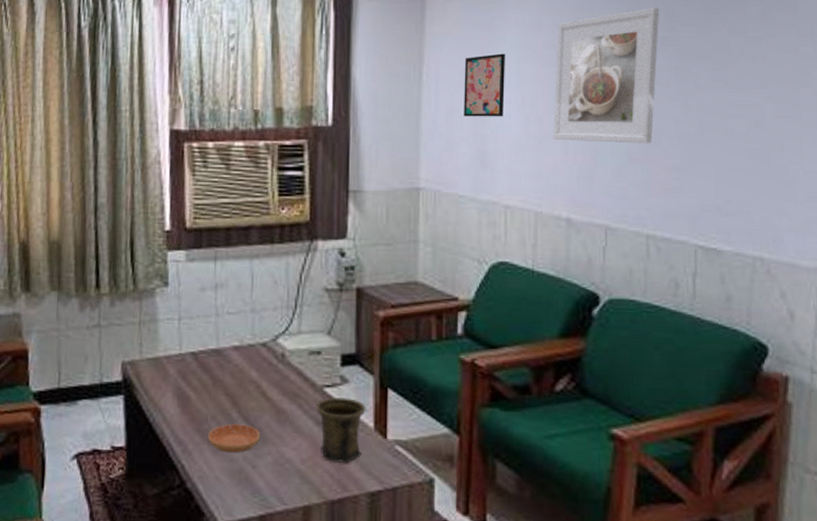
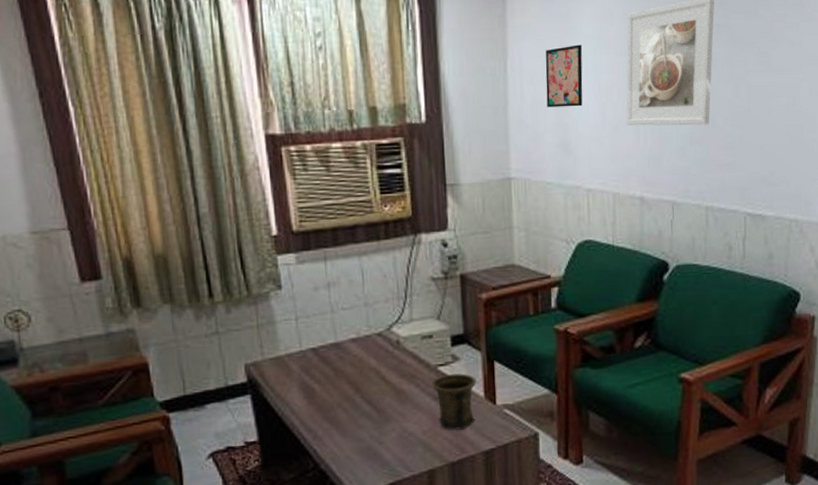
saucer: present [207,423,261,453] -> none [335,407,384,434]

